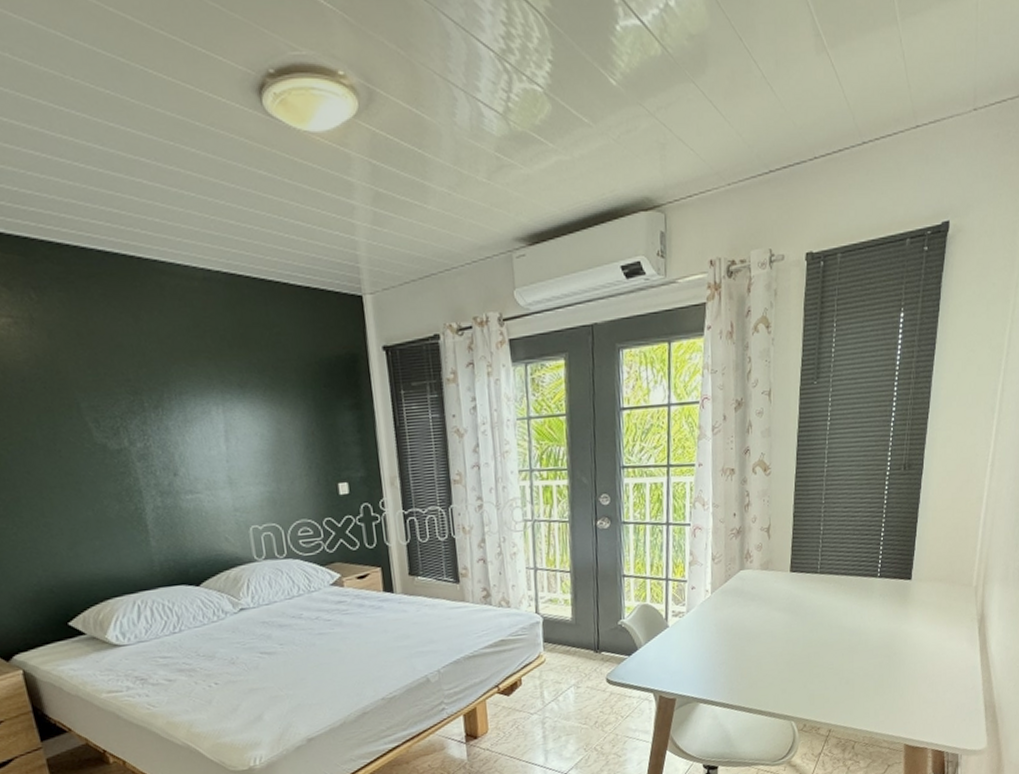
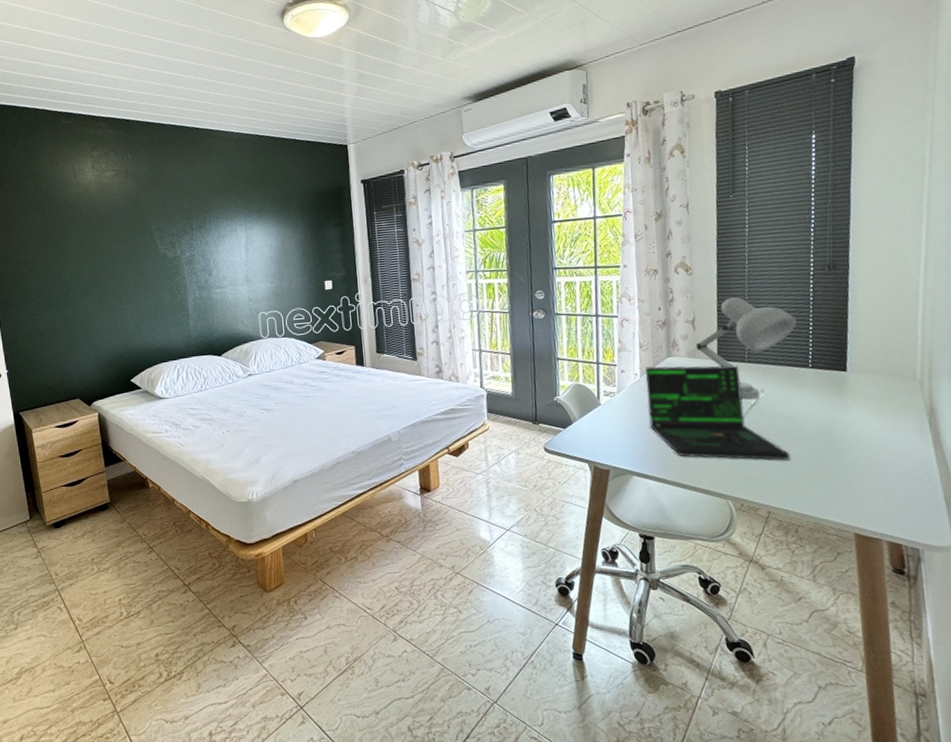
laptop: none [717,577,853,679] -> present [645,365,790,461]
desk lamp: none [769,501,870,614] -> present [695,297,797,400]

